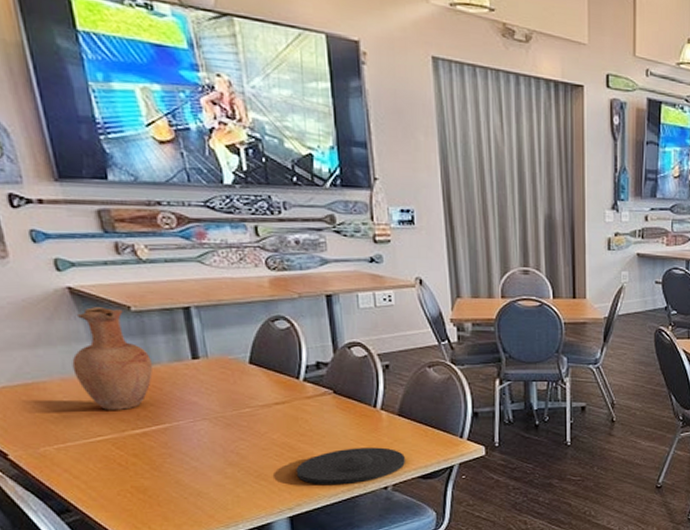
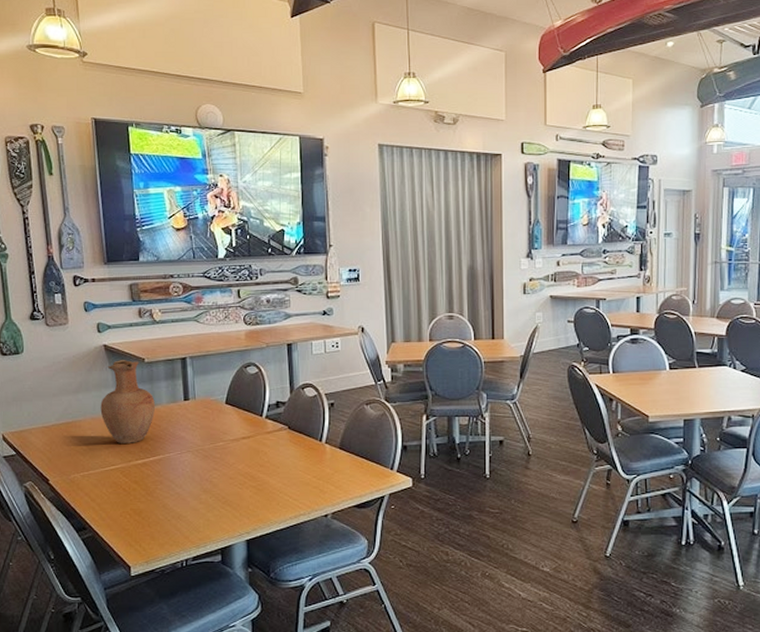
plate: present [296,447,405,485] -> none [254,478,343,512]

